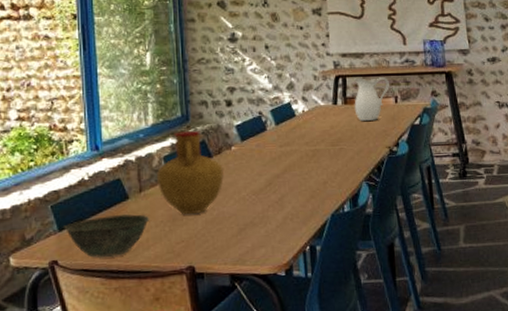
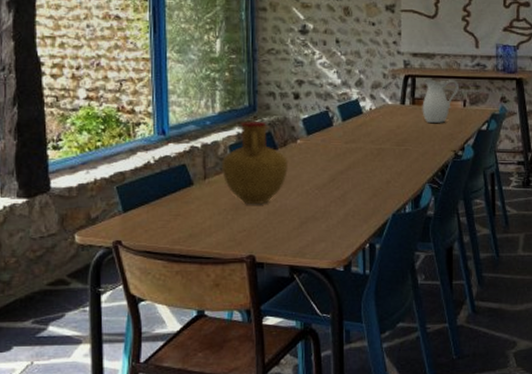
bowl: present [64,214,150,258] -> none [129,199,214,242]

